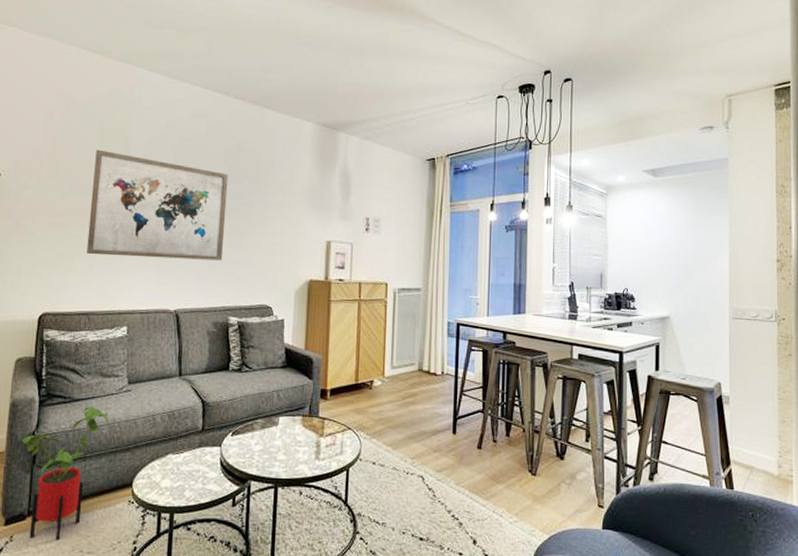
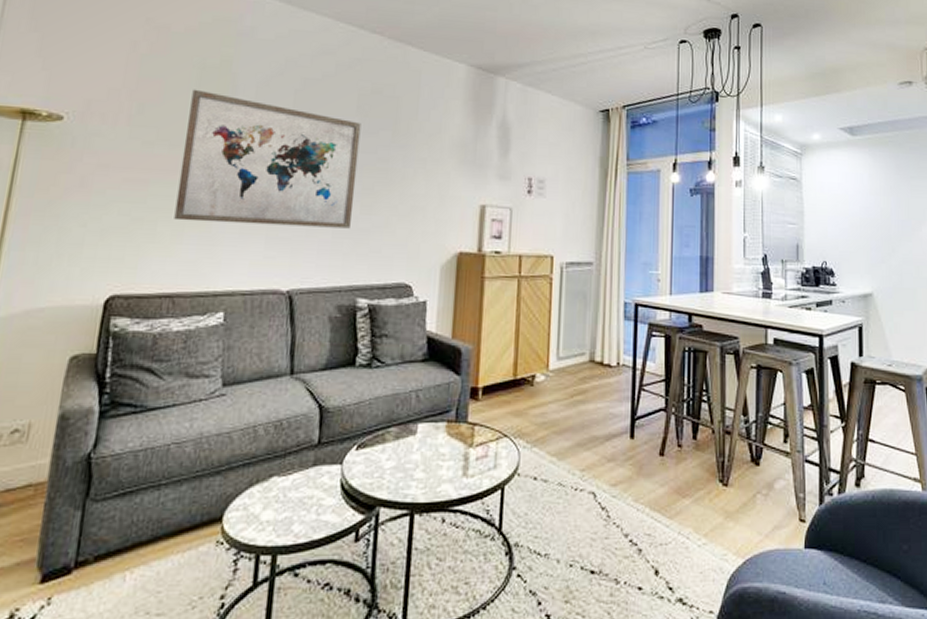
house plant: present [22,406,109,541] -> none [72,416,194,600]

